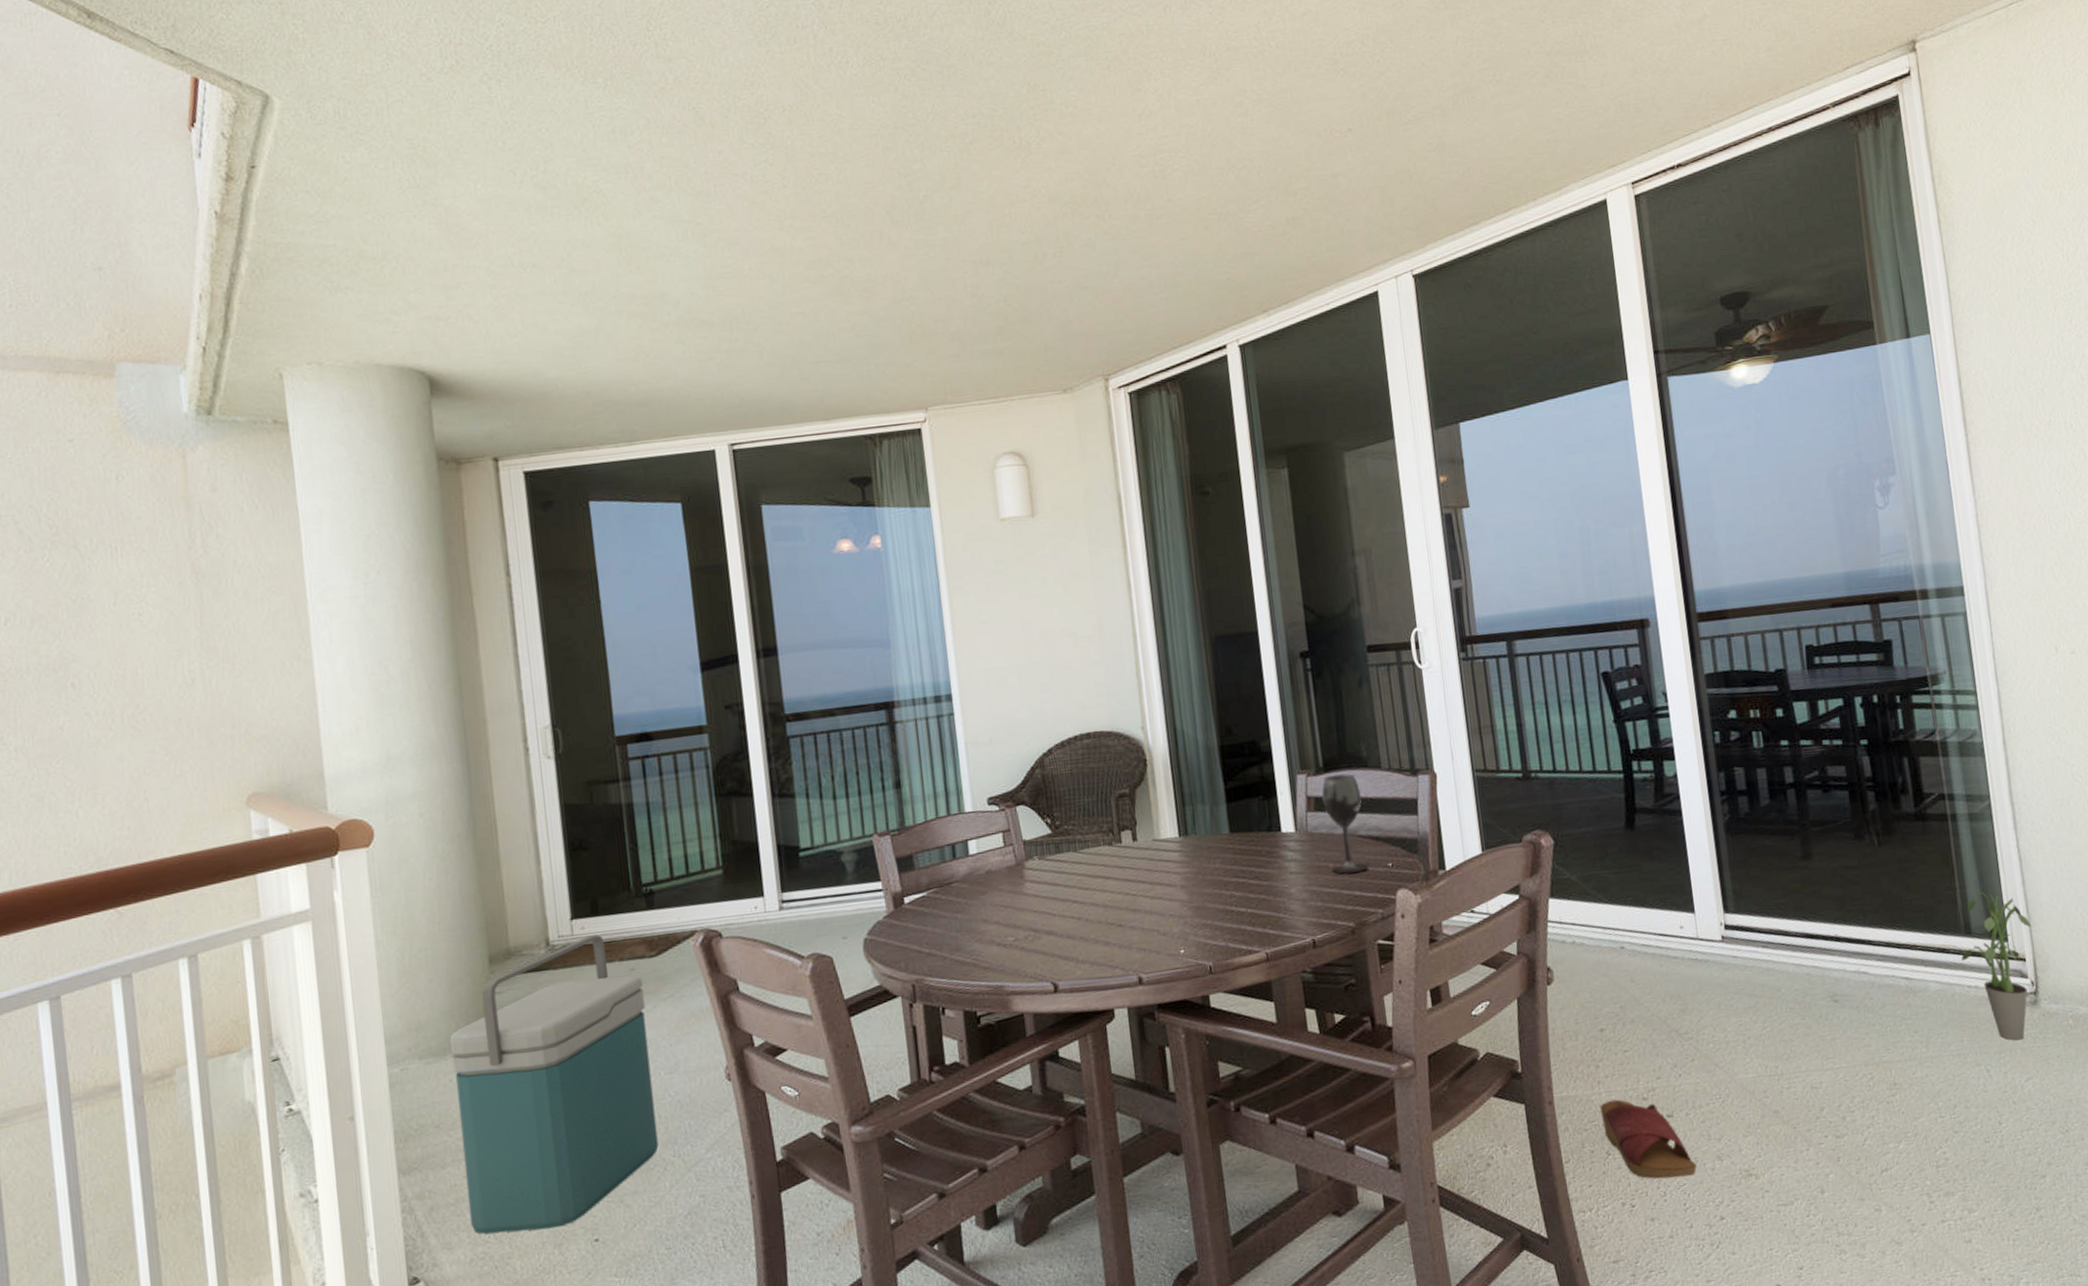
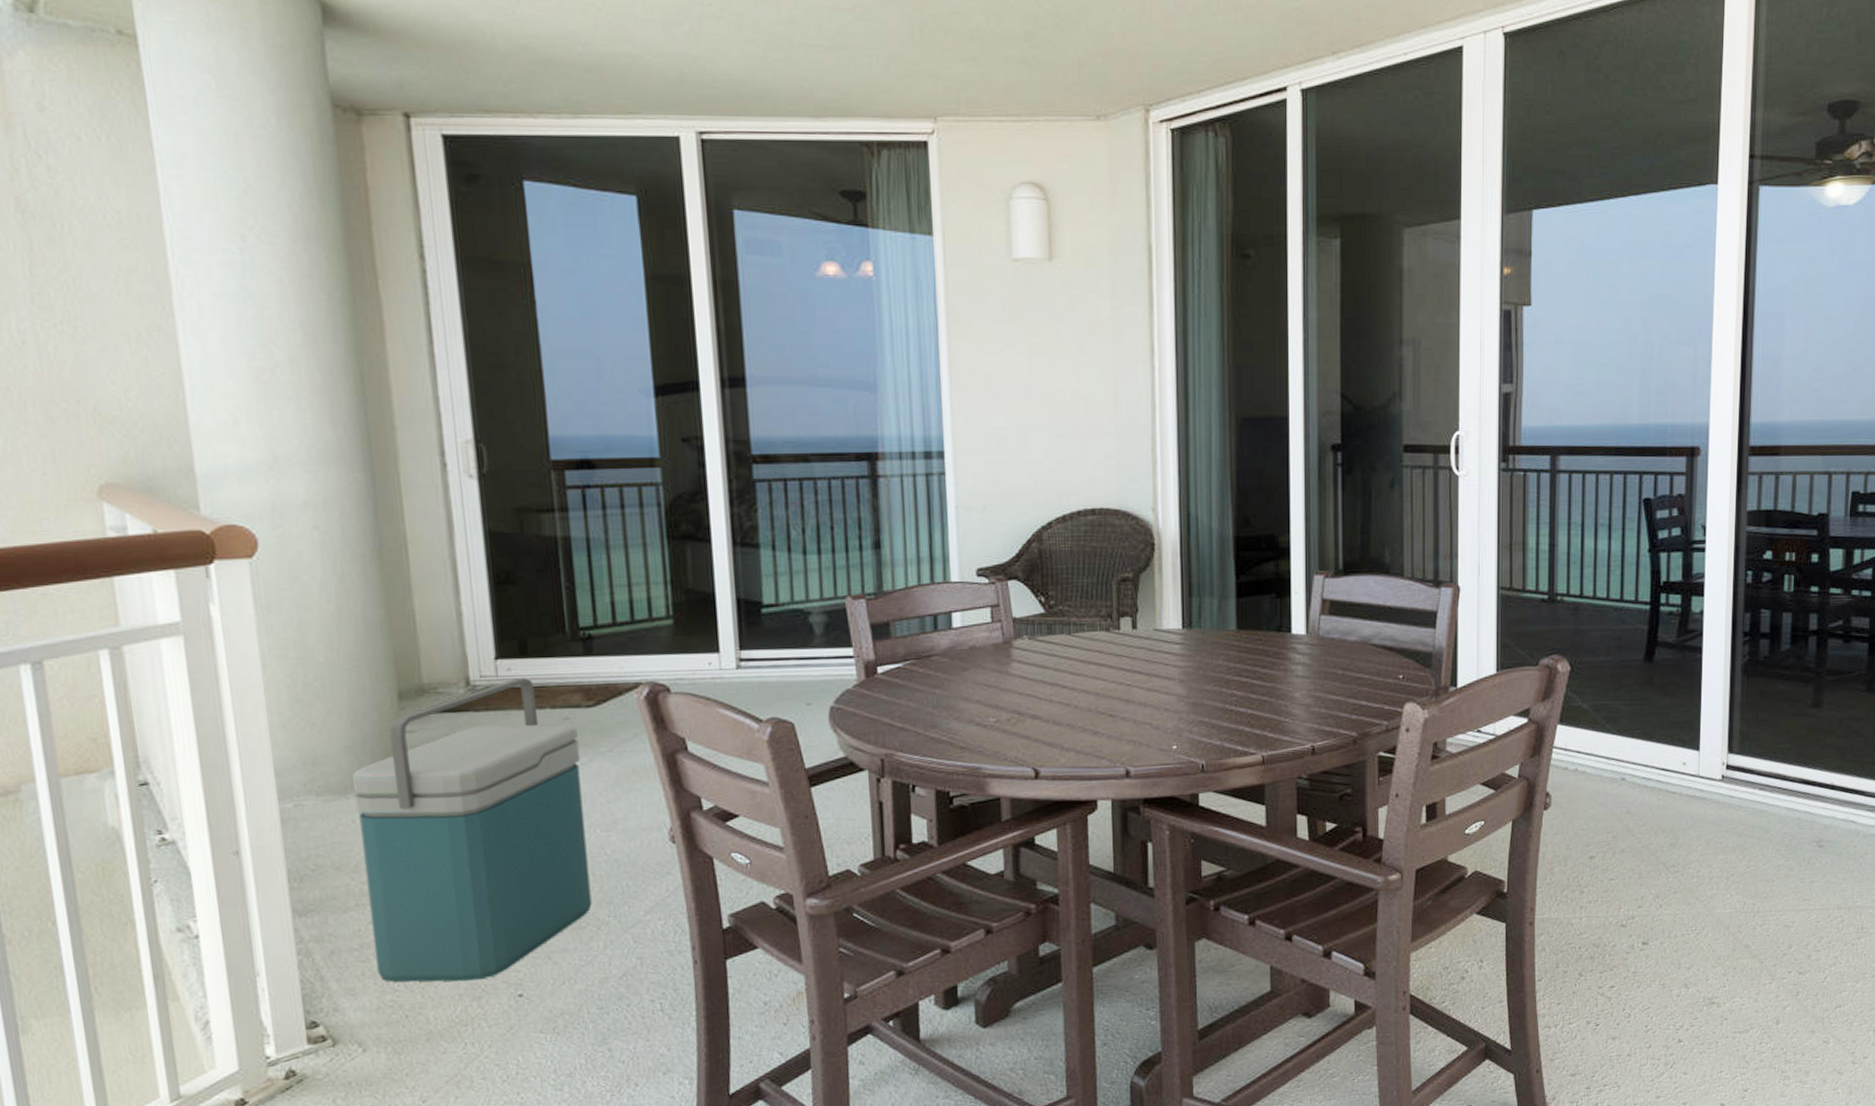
wine glass: present [1321,773,1368,874] -> none [1338,578,1379,682]
sandal: present [1599,1099,1697,1179] -> none [1578,924,1663,1002]

